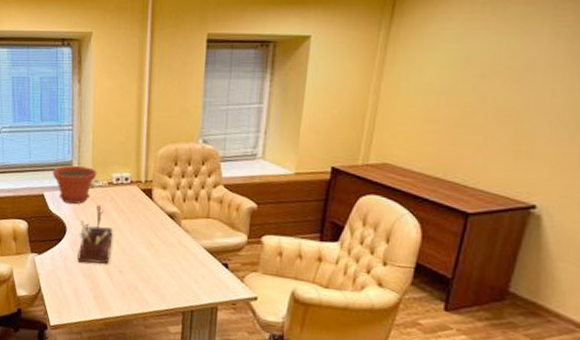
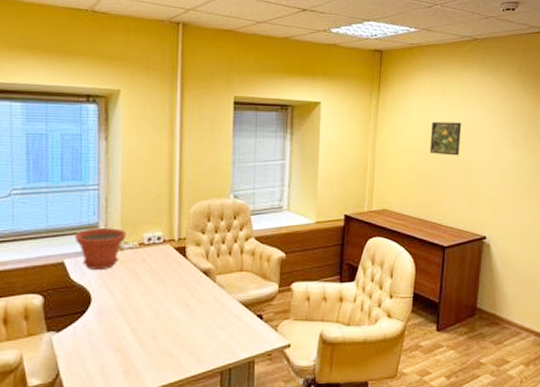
desk organizer: present [77,204,113,265] -> none [104,267,145,335]
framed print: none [460,55,516,100] -> present [430,121,462,156]

